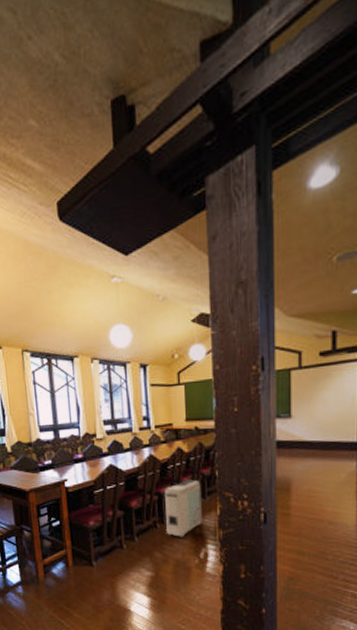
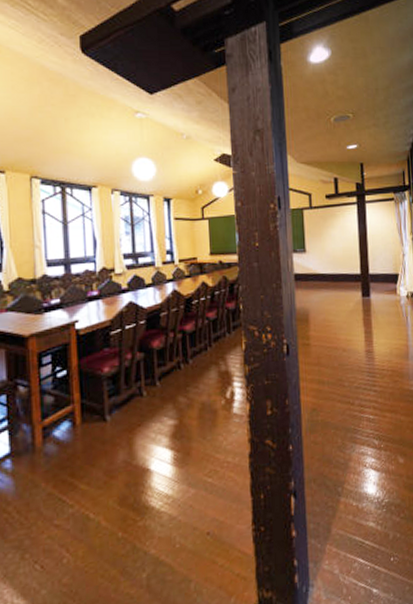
air purifier: present [165,479,202,537] -> none [189,314,228,377]

